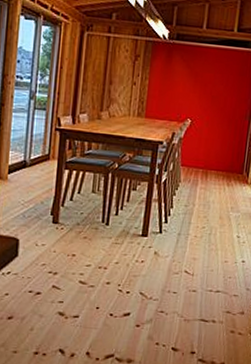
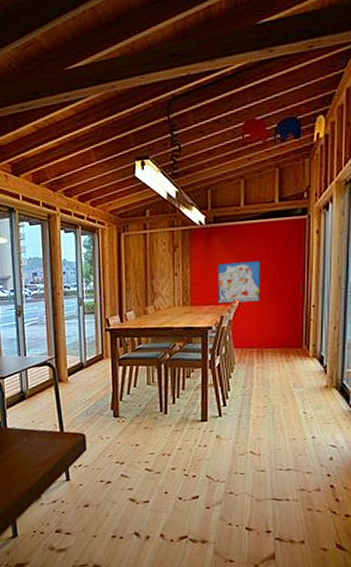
wall art: none [170,81,215,124] -> present [216,260,261,304]

